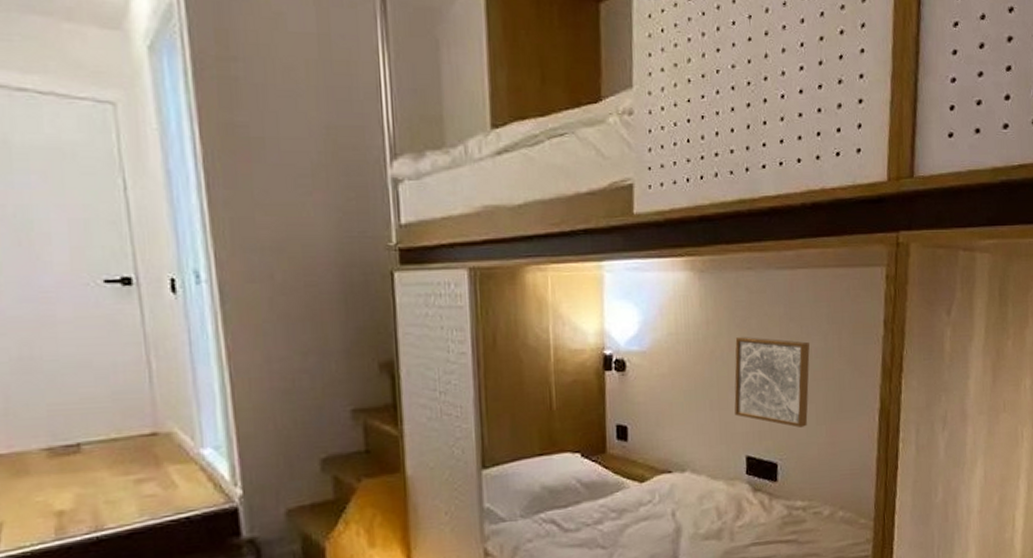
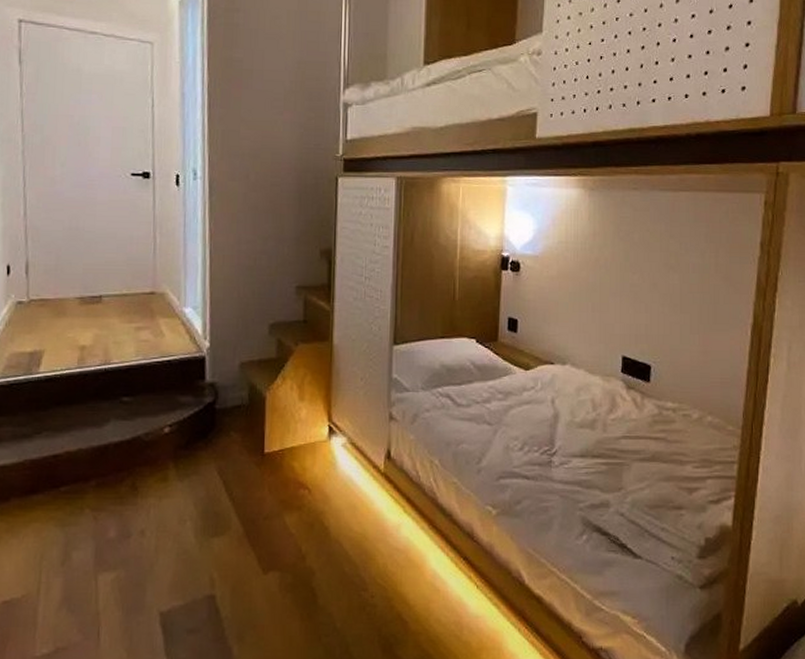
wall art: present [734,337,810,428] -> none [614,249,687,335]

